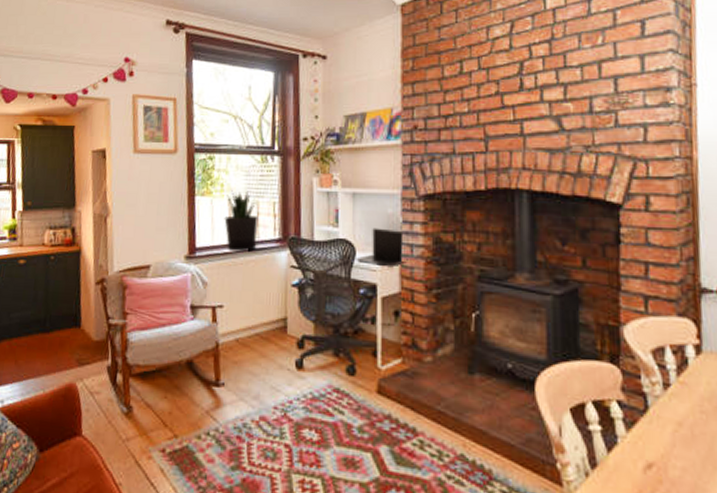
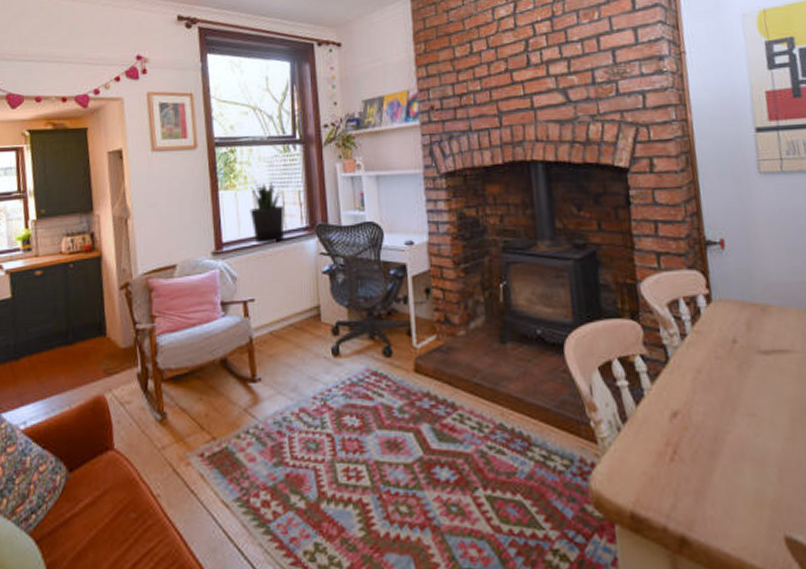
laptop computer: present [356,228,408,268] -> none [384,208,435,246]

